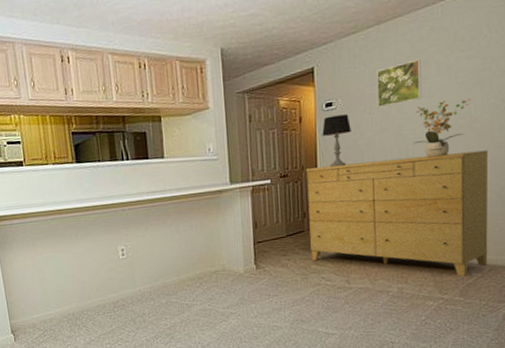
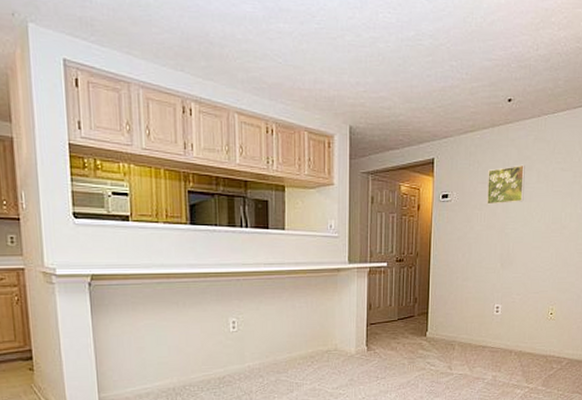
dresser: present [306,150,489,277] -> none [419,254,573,368]
table lamp: present [322,114,351,168] -> none [437,207,463,257]
potted plant: present [413,98,471,158] -> none [514,206,562,257]

